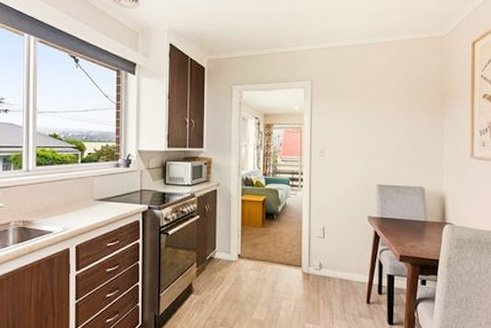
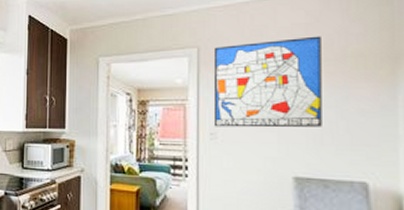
wall art: none [323,76,398,147] -> present [213,36,322,128]

